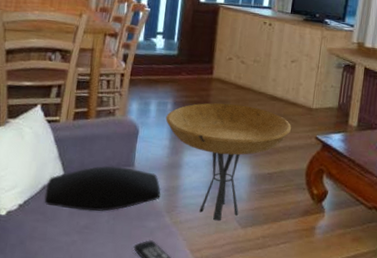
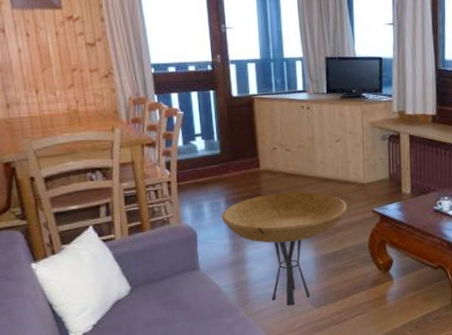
cushion: present [44,165,161,212] -> none [115,271,231,321]

